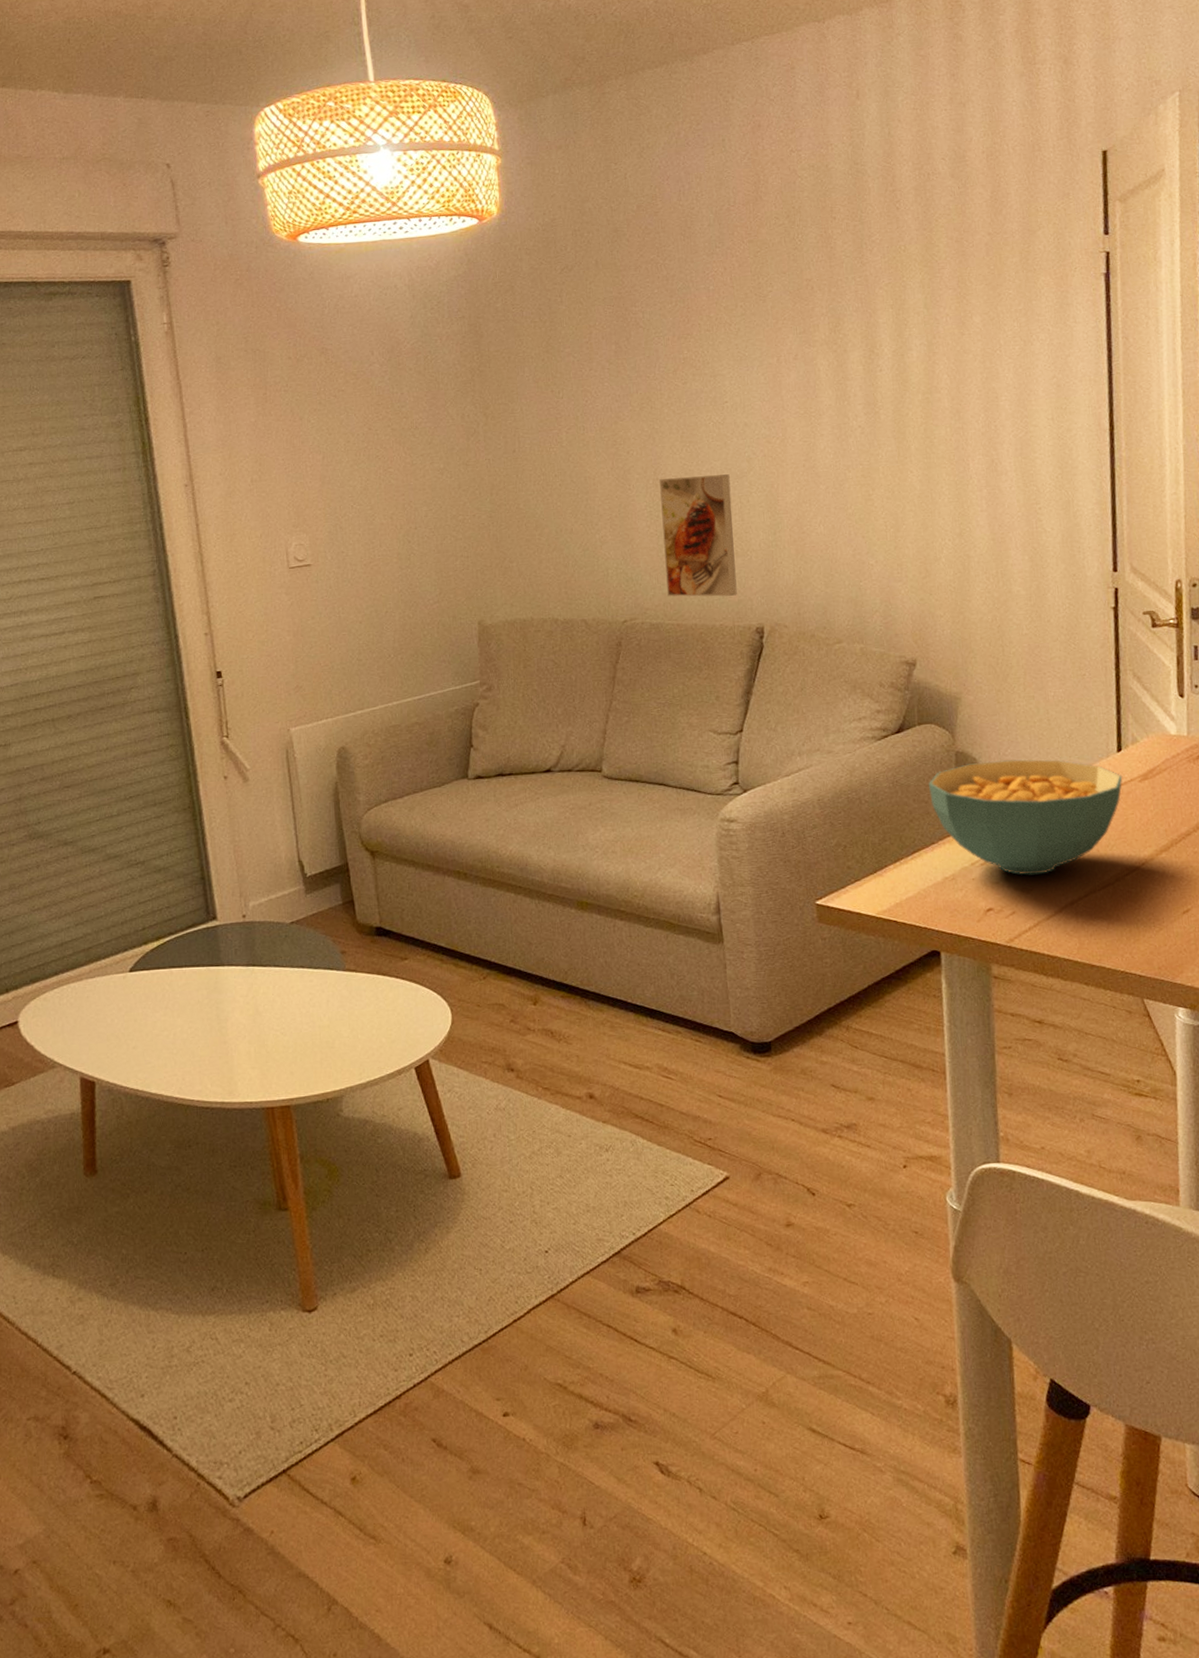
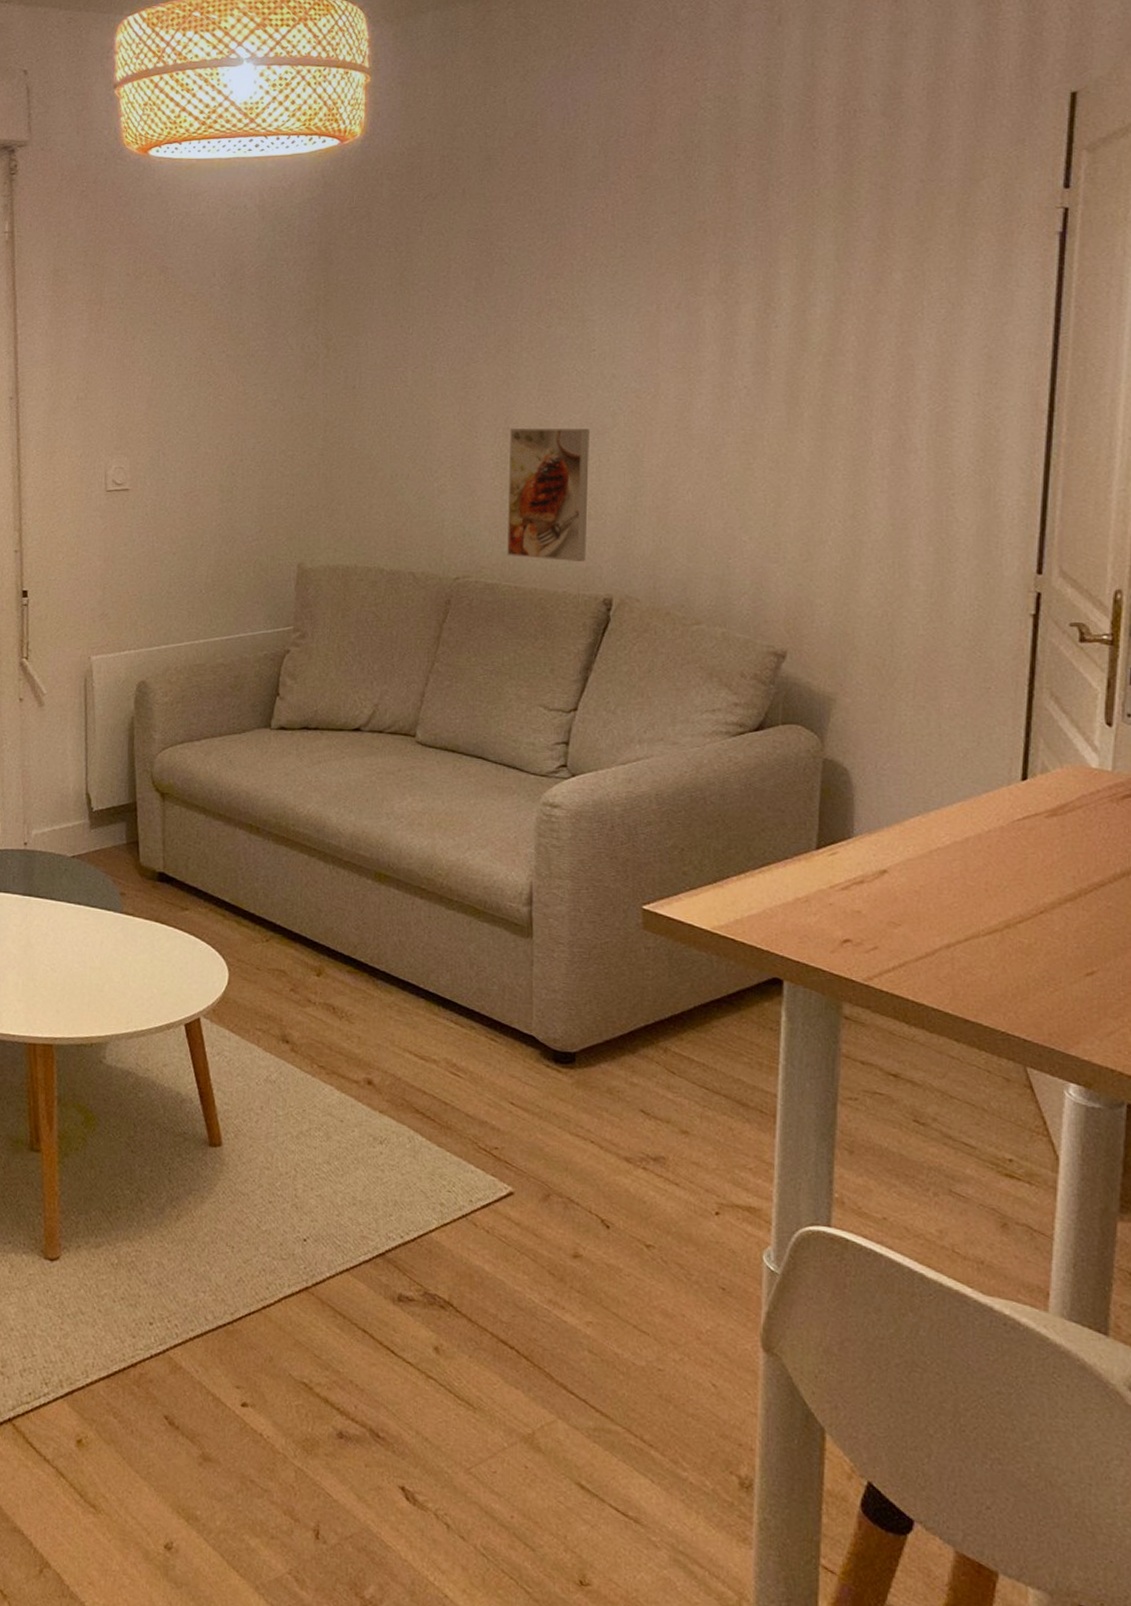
cereal bowl: present [929,759,1123,875] -> none [788,774,1026,909]

